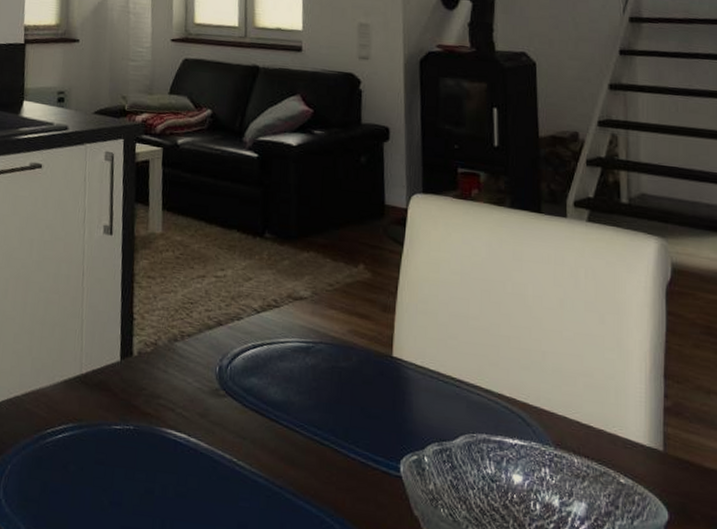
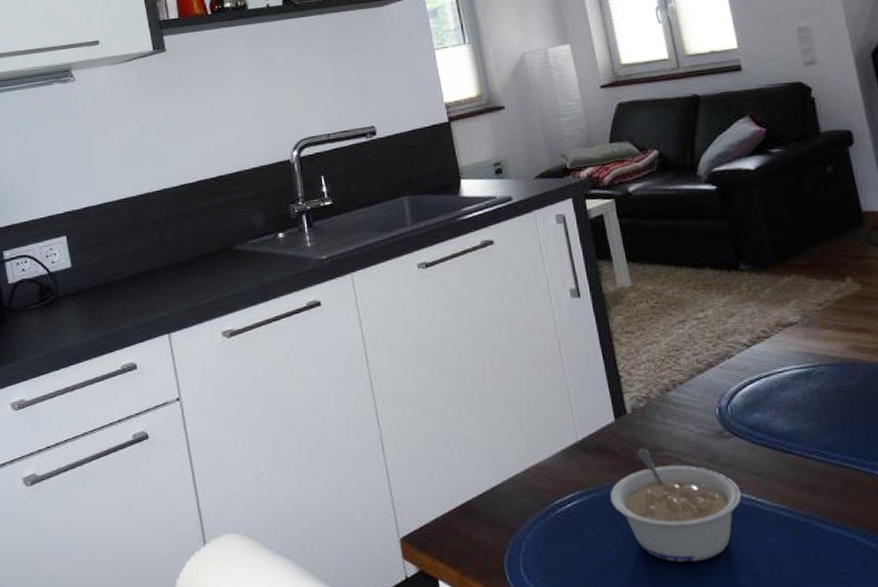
legume: none [100,392,225,514] -> present [610,447,742,563]

